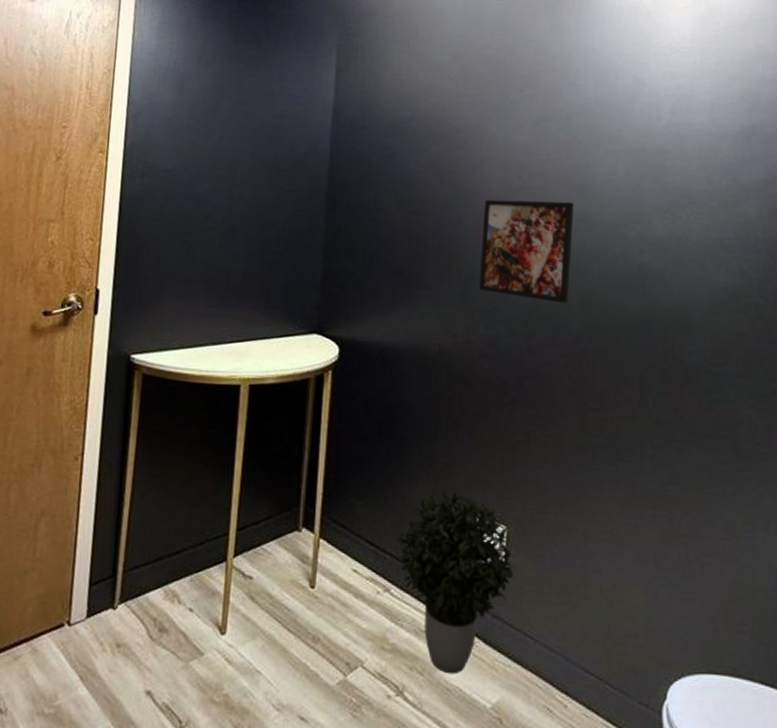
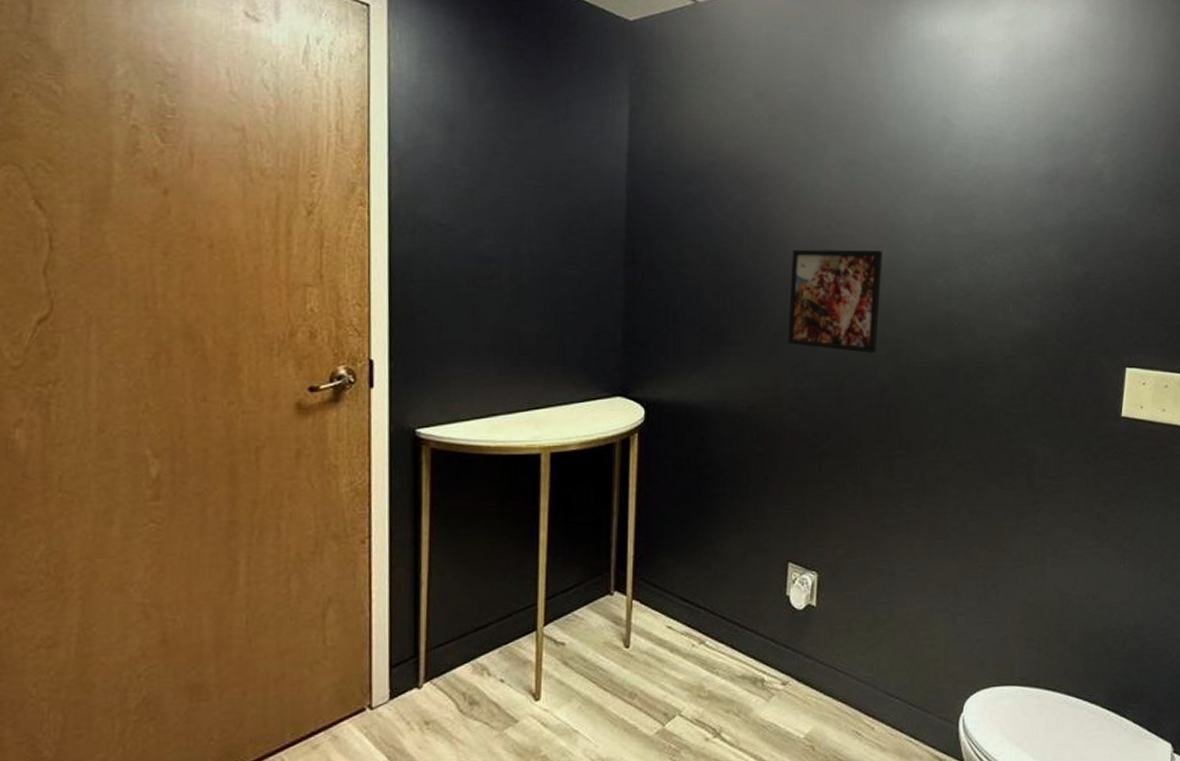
potted plant: present [396,490,514,675] -> none [709,542,825,713]

